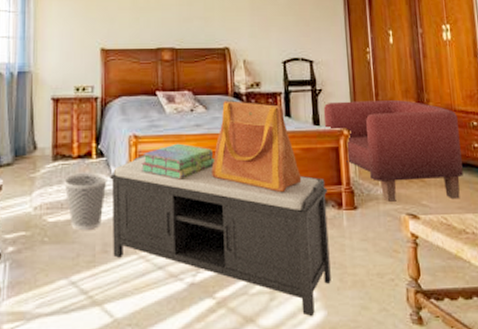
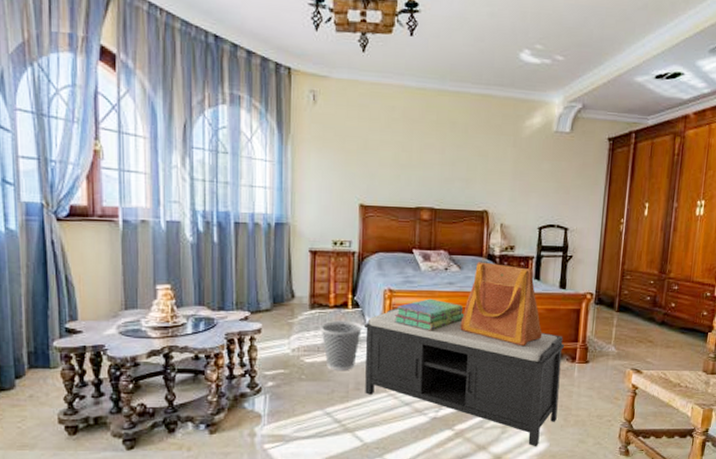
armchair: present [323,100,463,202] -> none [569,268,694,359]

